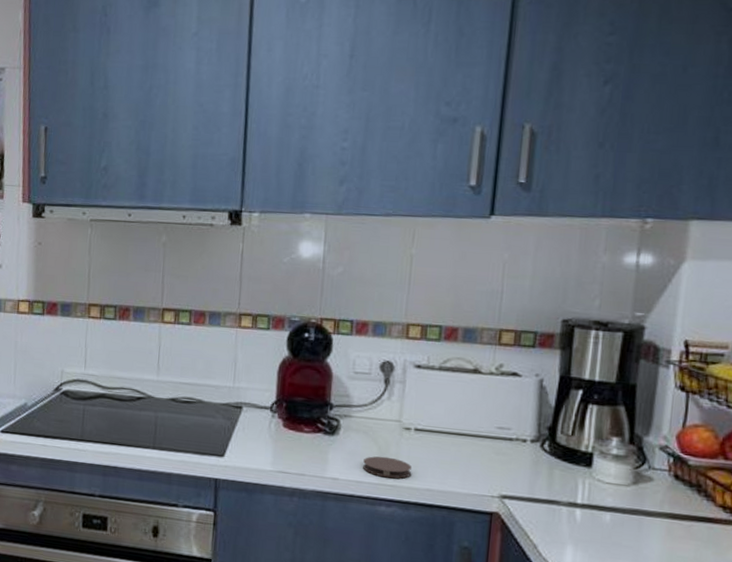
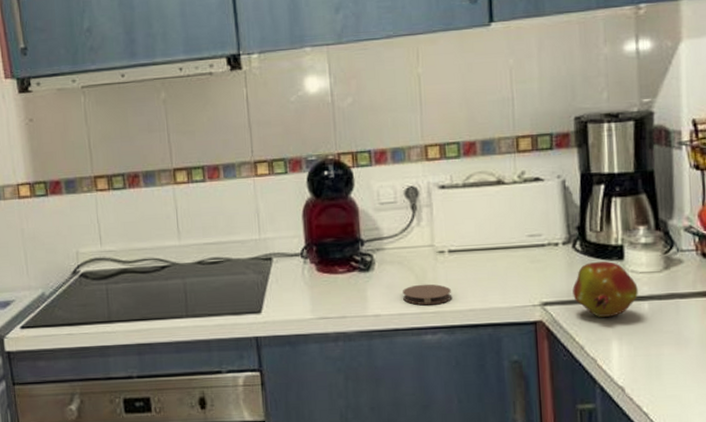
fruit: none [534,464,602,521] -> present [572,261,638,317]

